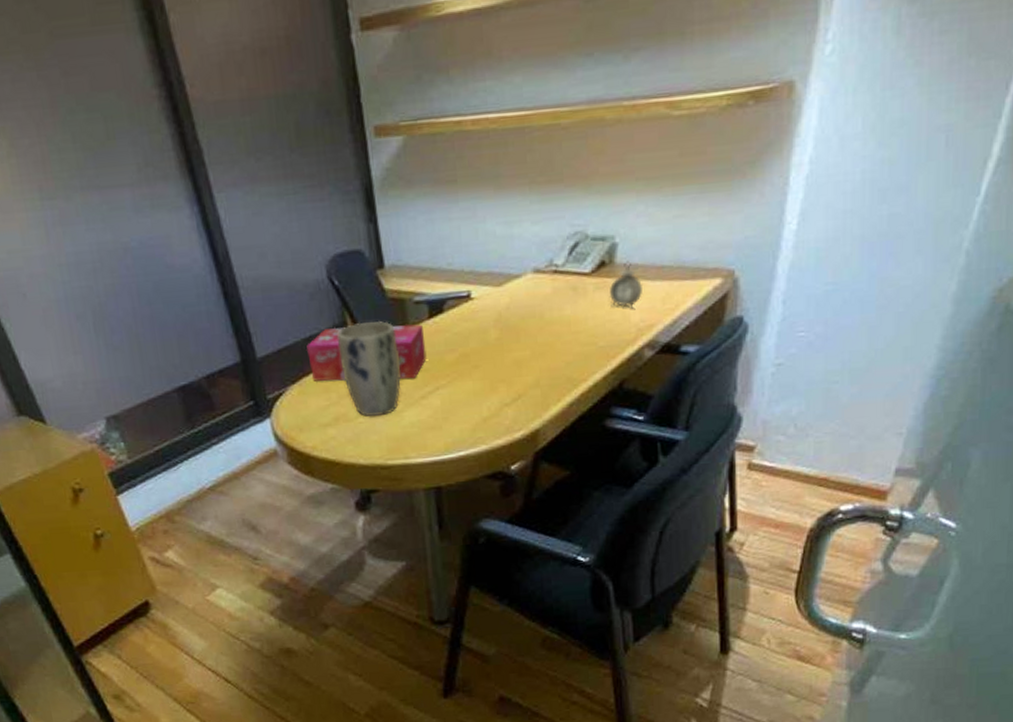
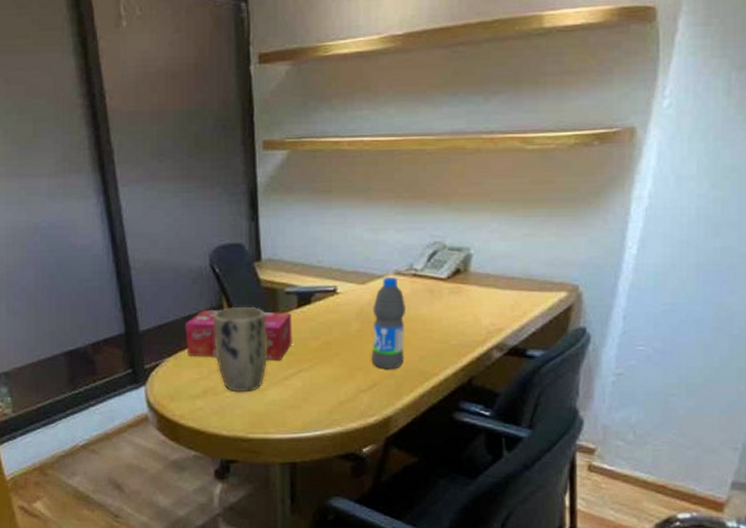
water bottle: none [511,276,549,379] -> present [371,277,405,370]
alarm clock: present [609,260,642,309] -> none [462,270,493,313]

